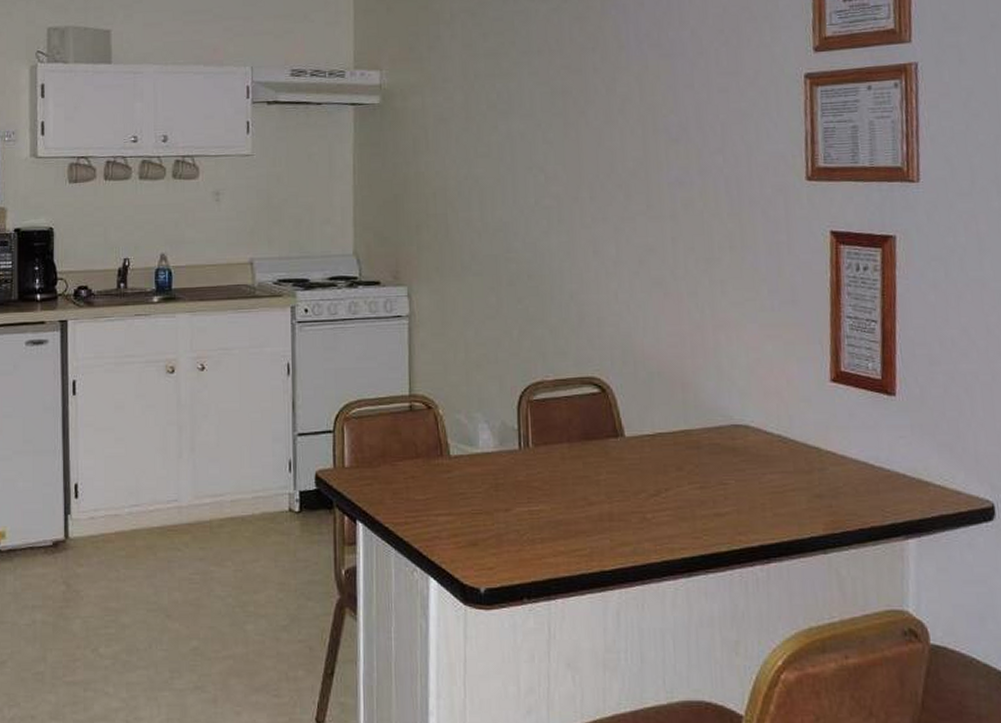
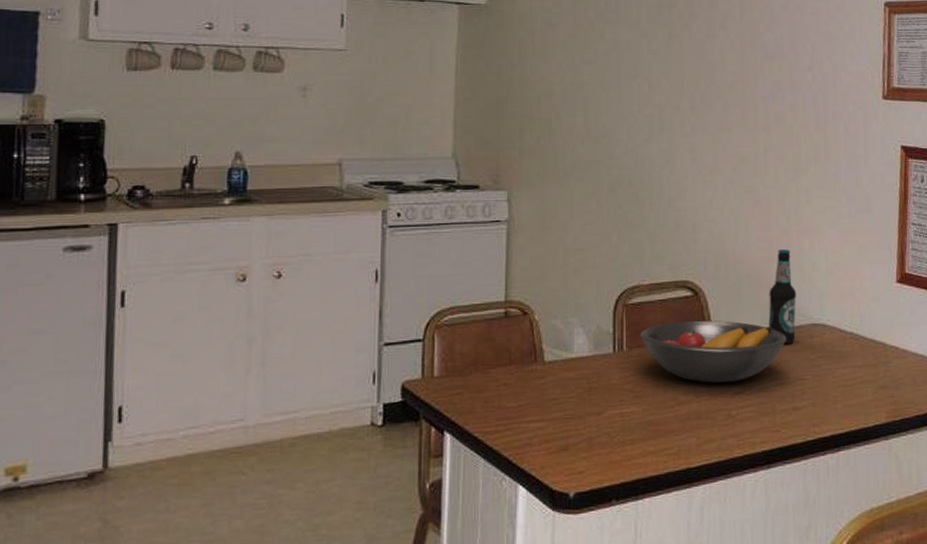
fruit bowl: none [546,418,705,484] -> present [640,320,787,383]
bottle: none [683,345,715,445] -> present [768,249,796,344]

